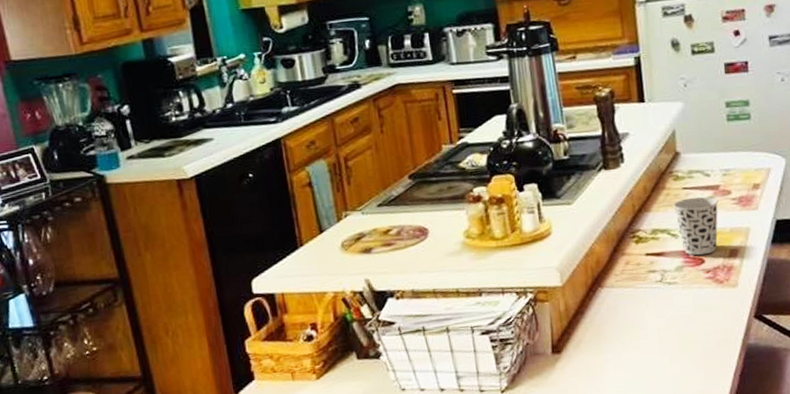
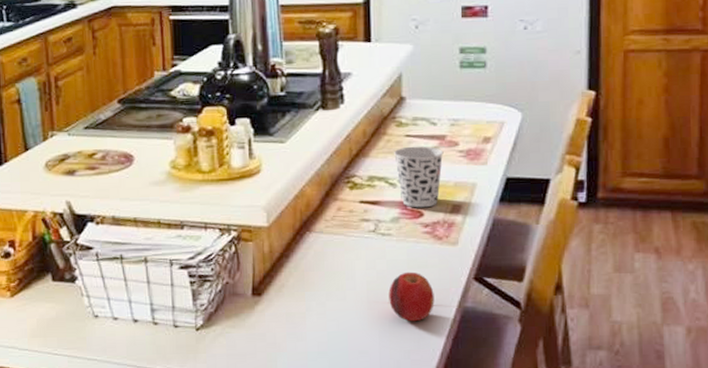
fruit: none [678,316,721,363] -> present [389,271,435,322]

